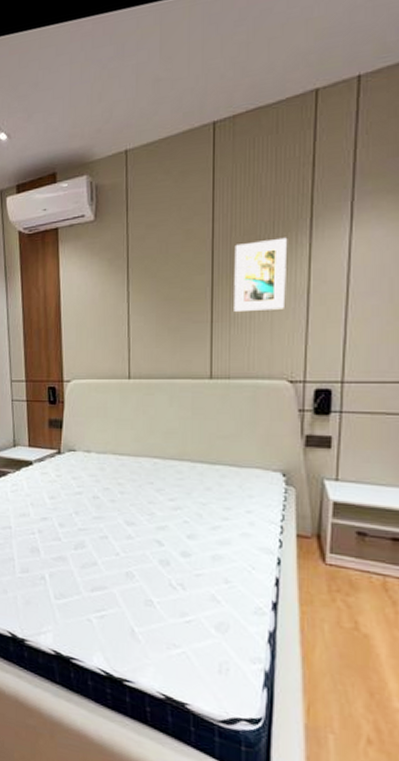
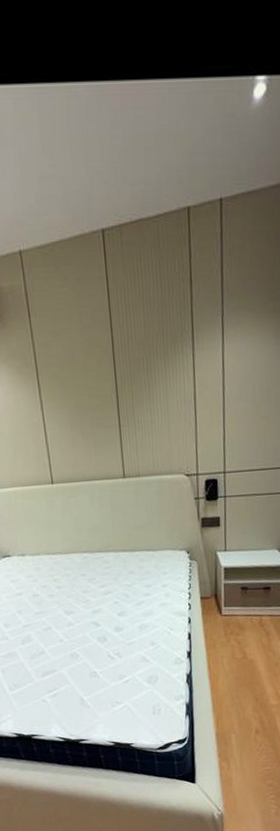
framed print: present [234,237,288,313] -> none [132,348,178,417]

